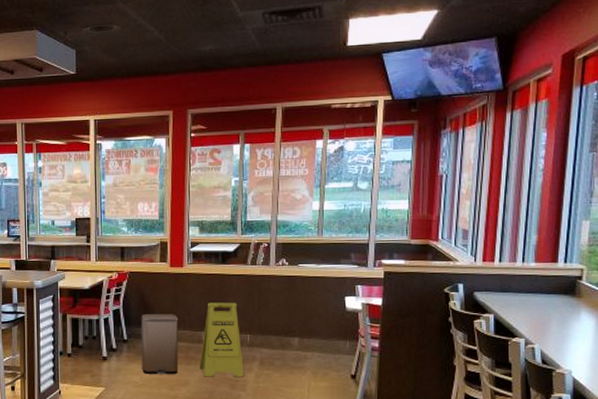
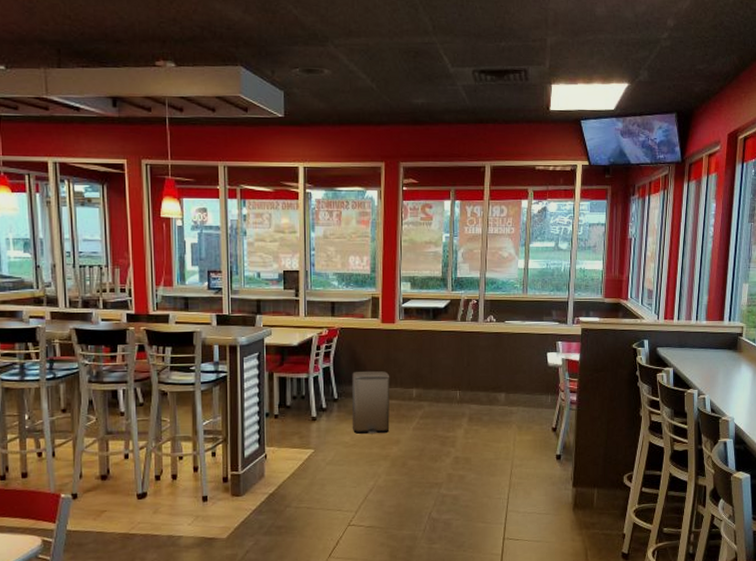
warning sign: present [199,302,245,377] -> none [410,359,455,435]

